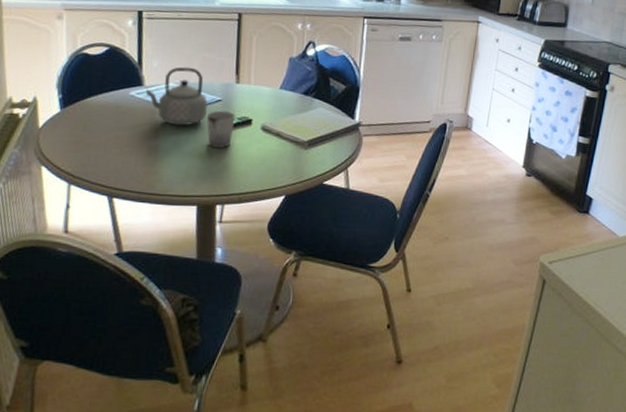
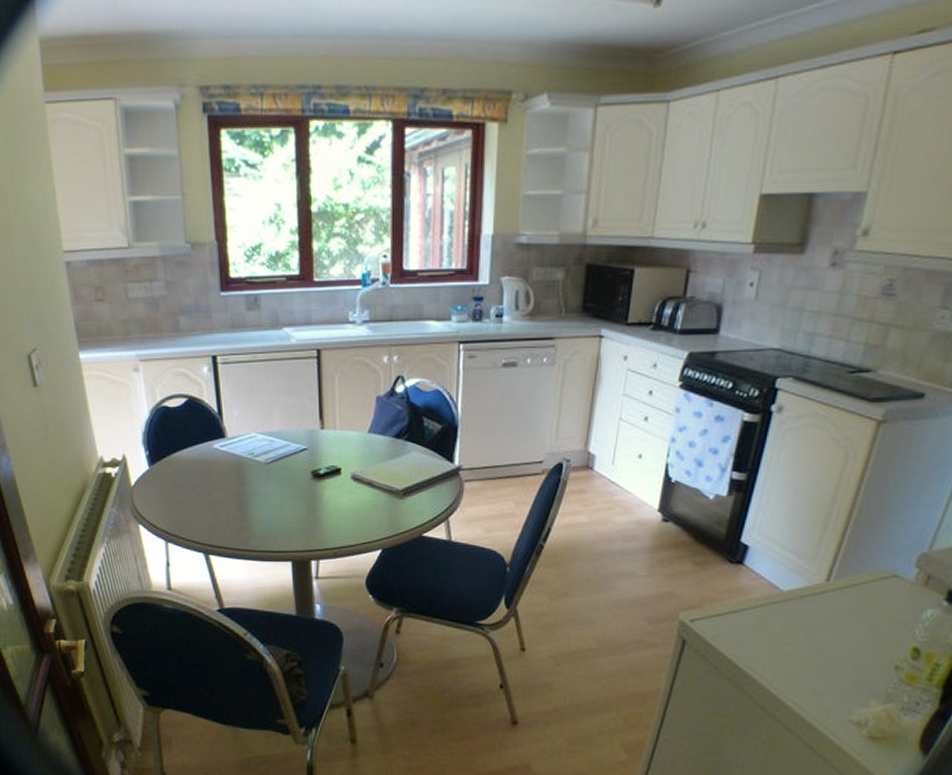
teapot: present [145,66,208,126] -> none [229,414,293,479]
cup: present [206,110,235,148] -> none [293,460,323,500]

